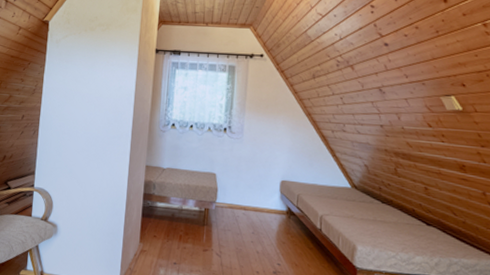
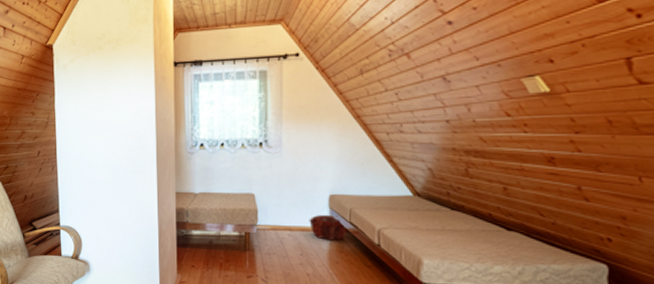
woven basket: none [262,197,295,223] -> present [309,214,348,240]

